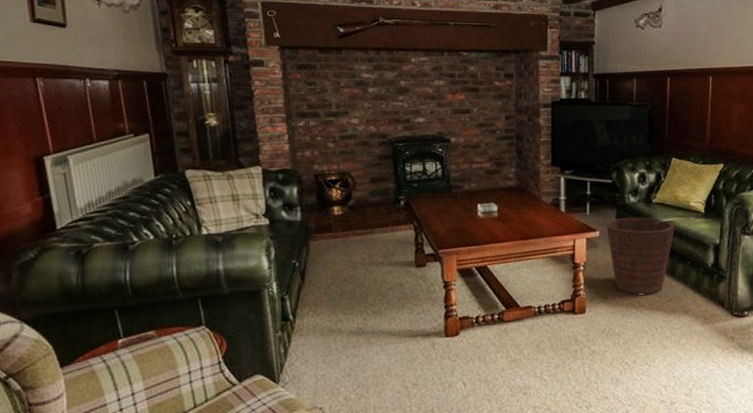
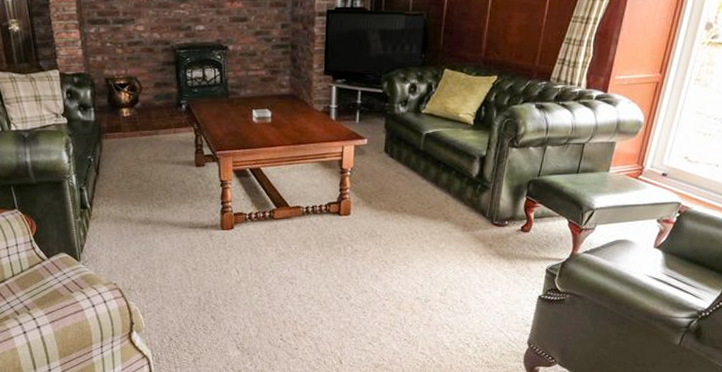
basket: present [606,217,675,295] -> none [374,126,442,201]

